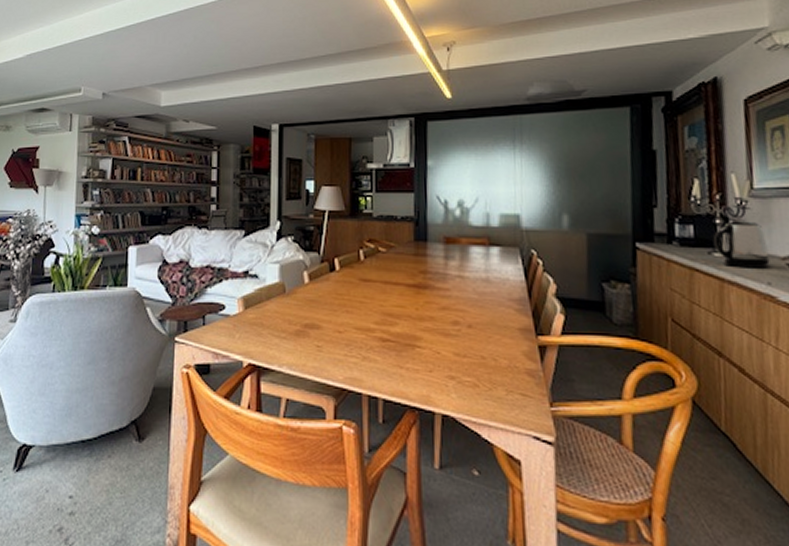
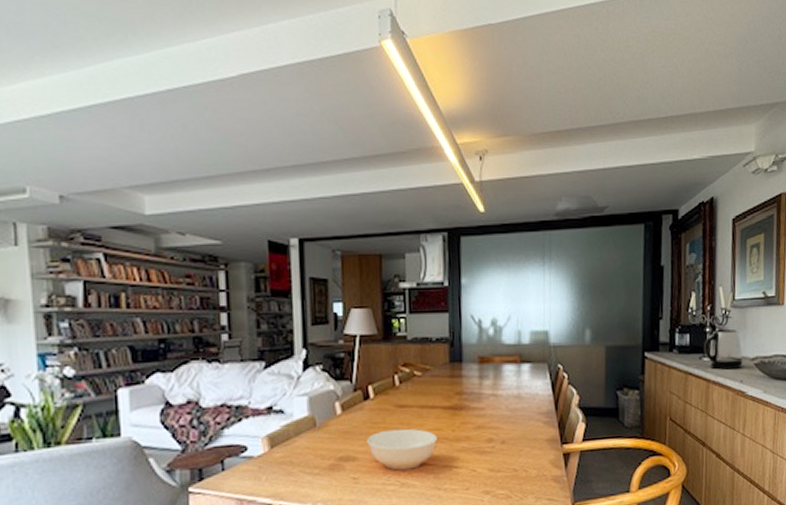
bowl: none [332,302,400,344] -> present [367,428,437,471]

